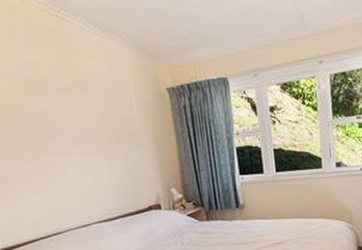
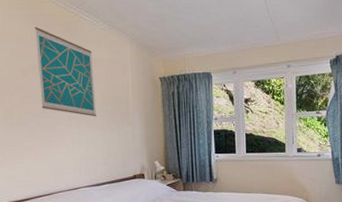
wall art: none [14,37,99,141] -> present [34,26,96,116]

